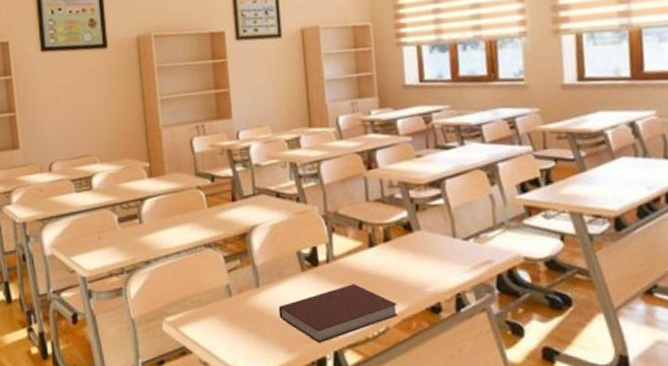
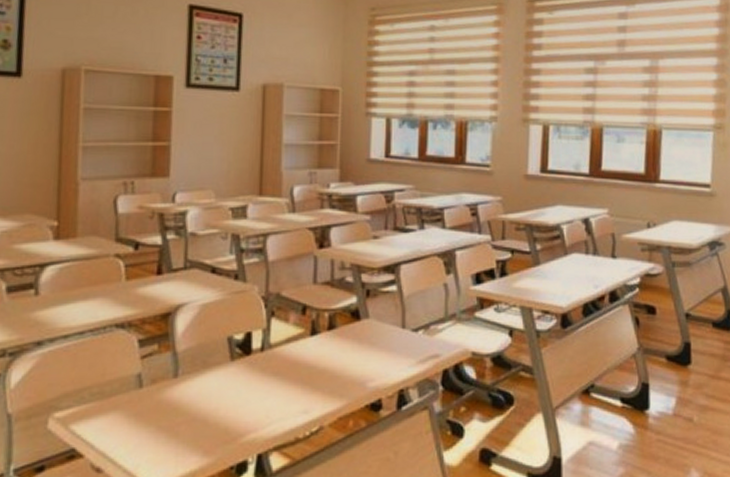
notebook: present [278,284,399,343] -> none [198,376,335,444]

